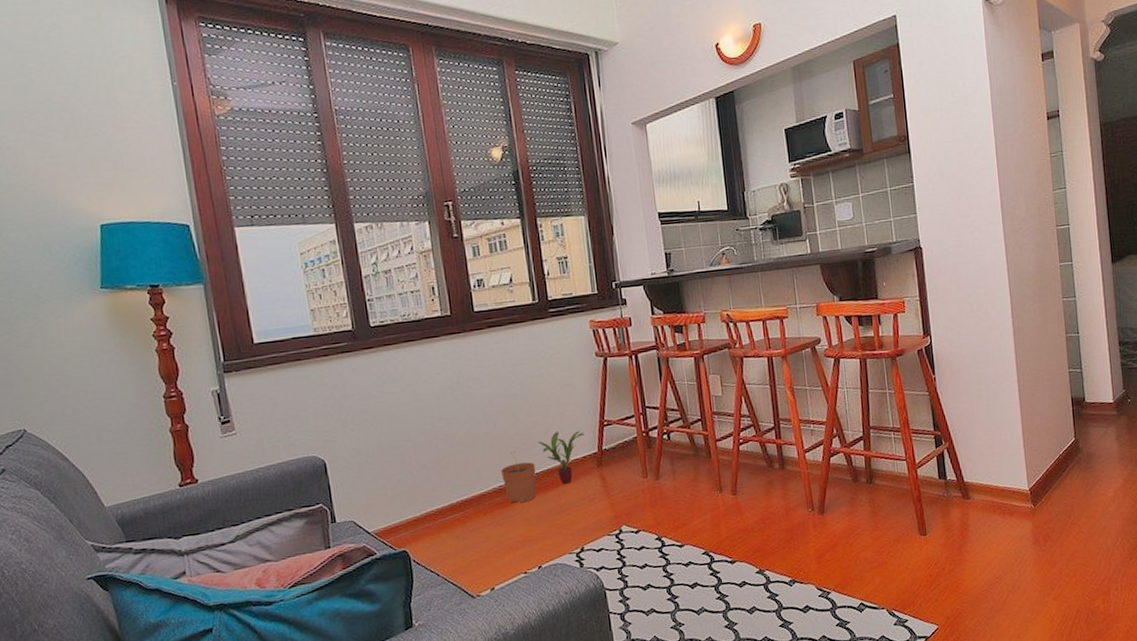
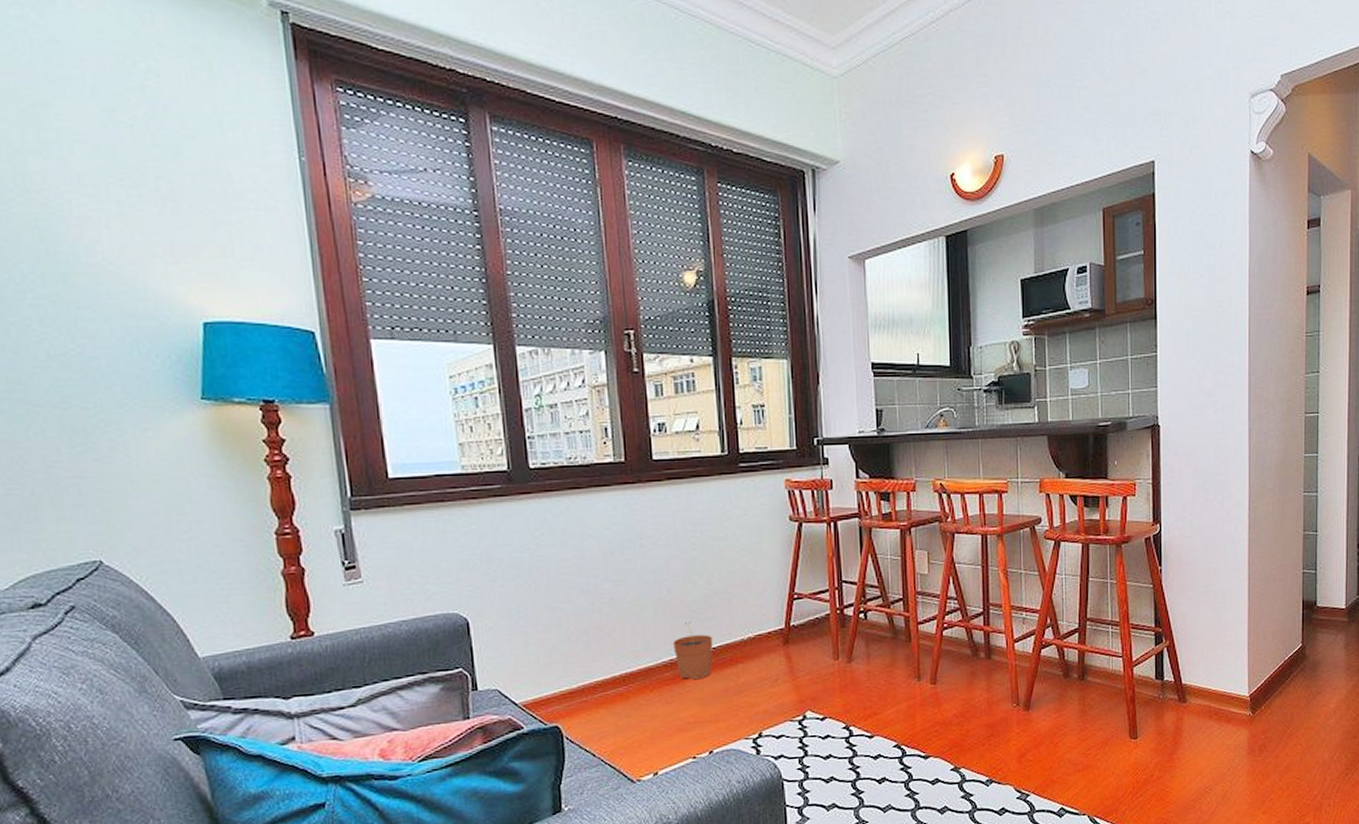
potted plant: present [538,430,584,484] -> none [717,603,771,662]

